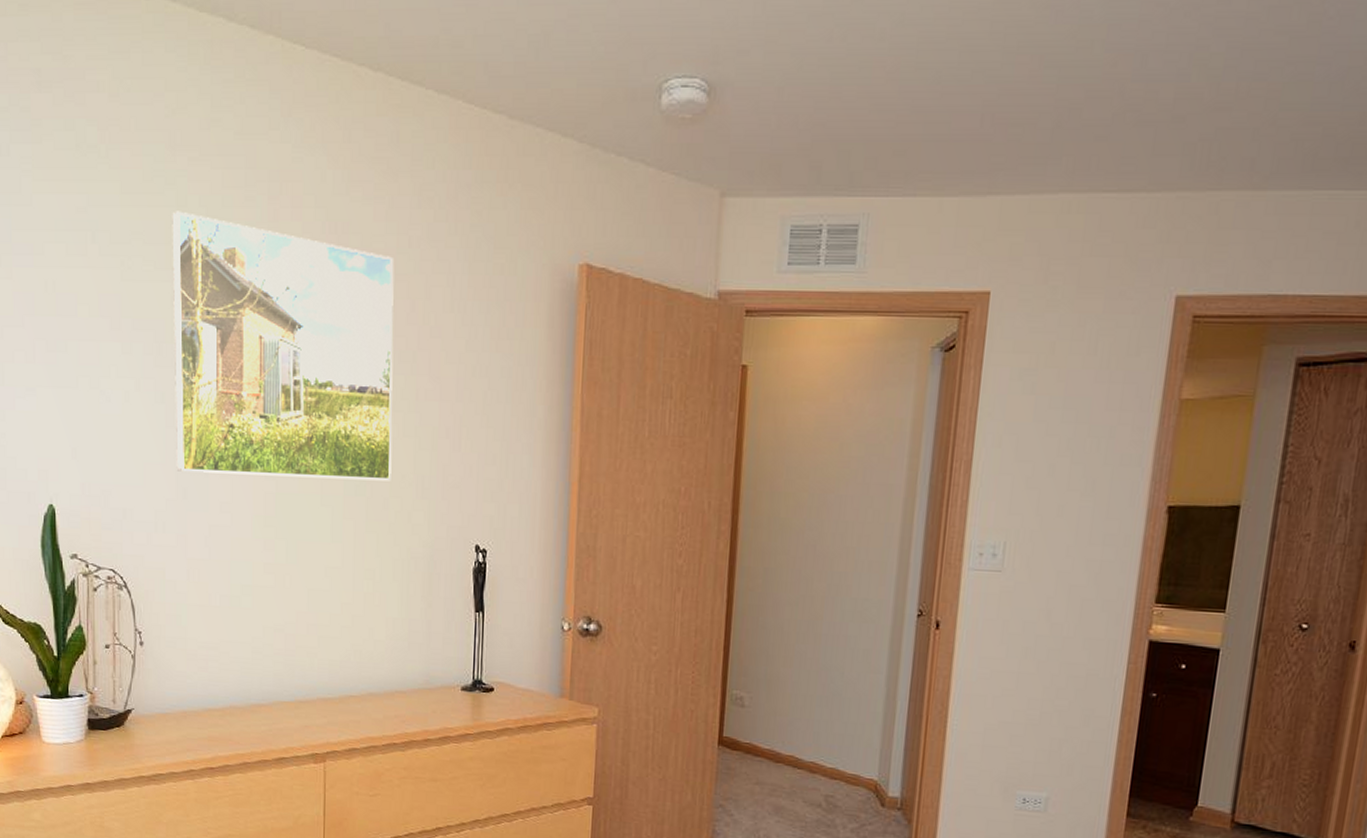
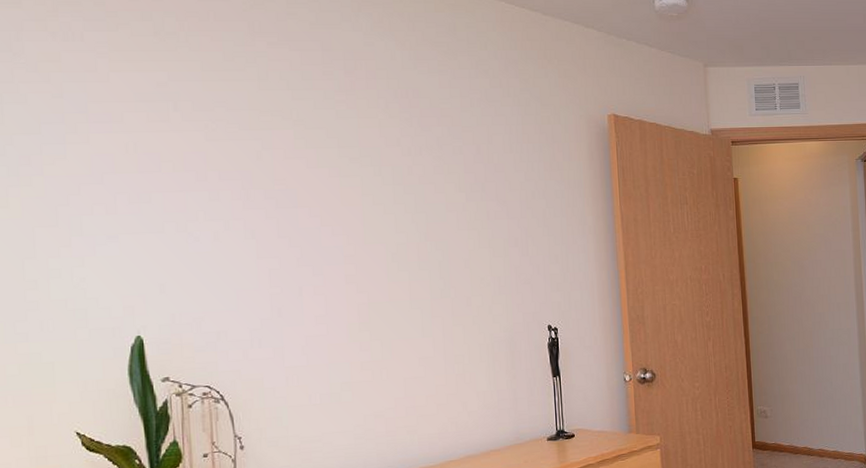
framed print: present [172,211,394,481] -> none [254,83,472,294]

